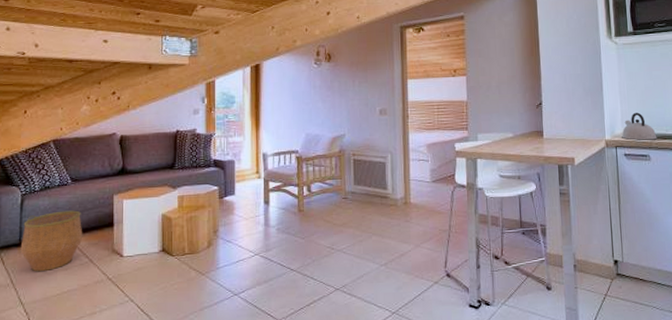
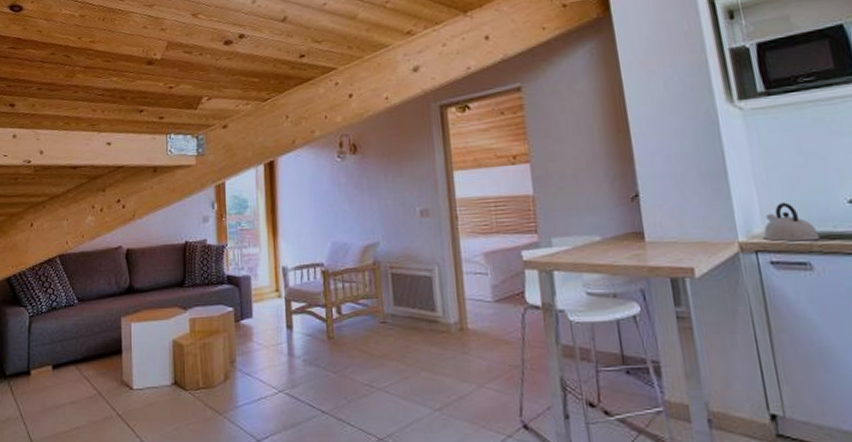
basket: present [20,210,83,272] -> none [28,334,91,405]

